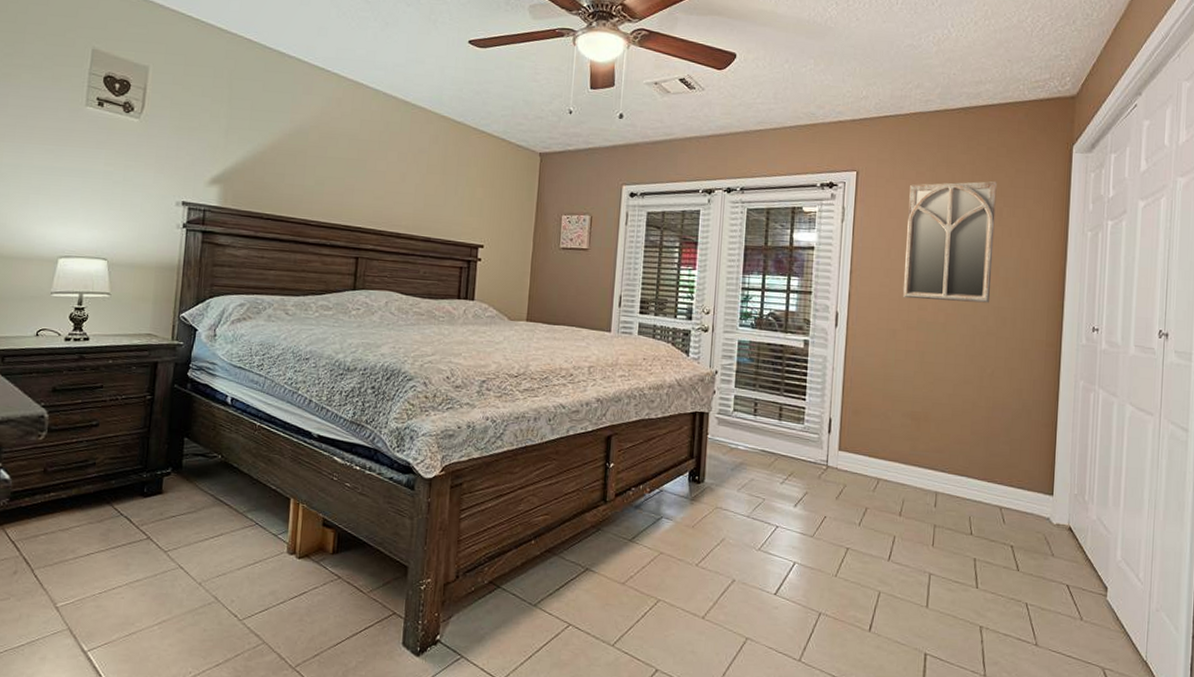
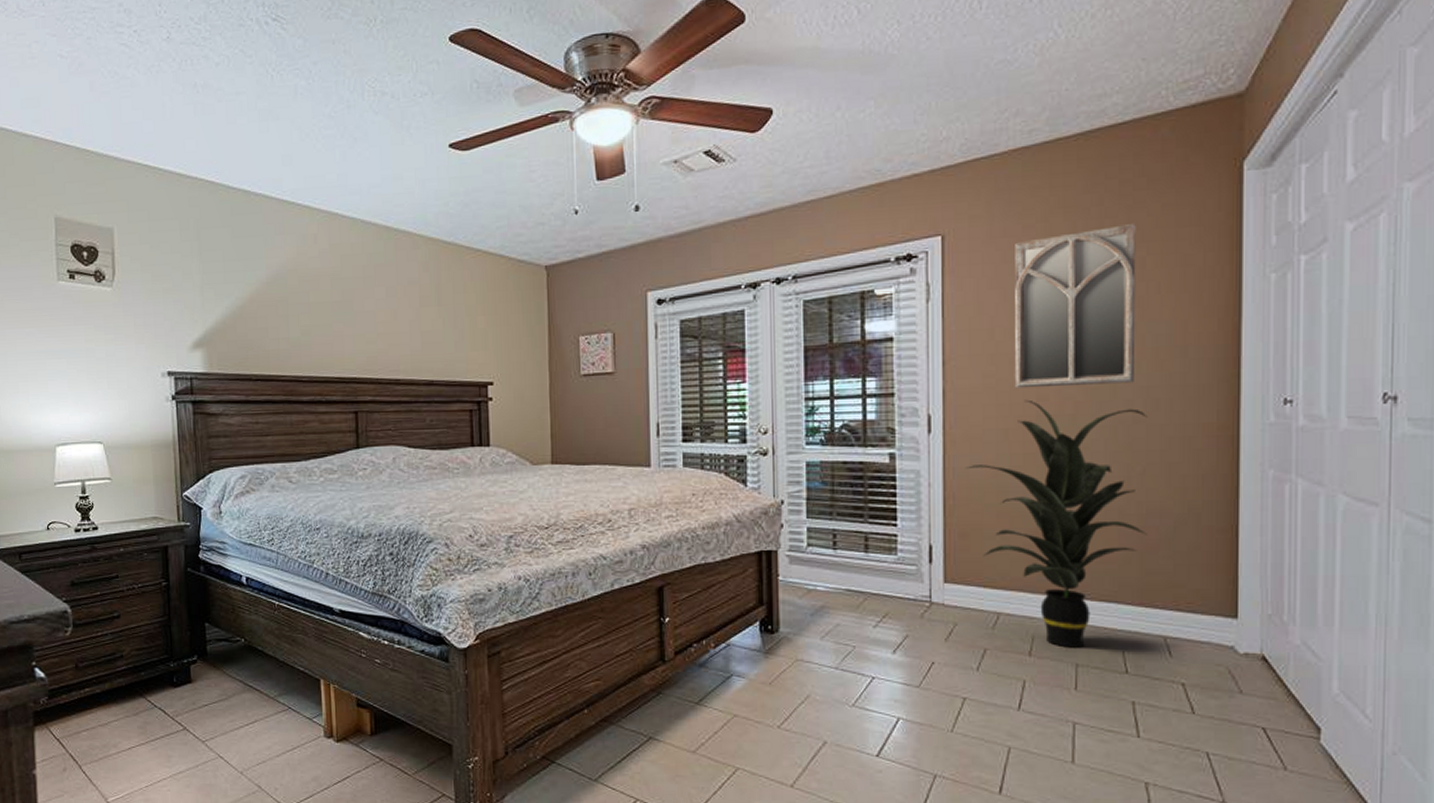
indoor plant: none [862,307,997,512] -> present [966,399,1148,648]

